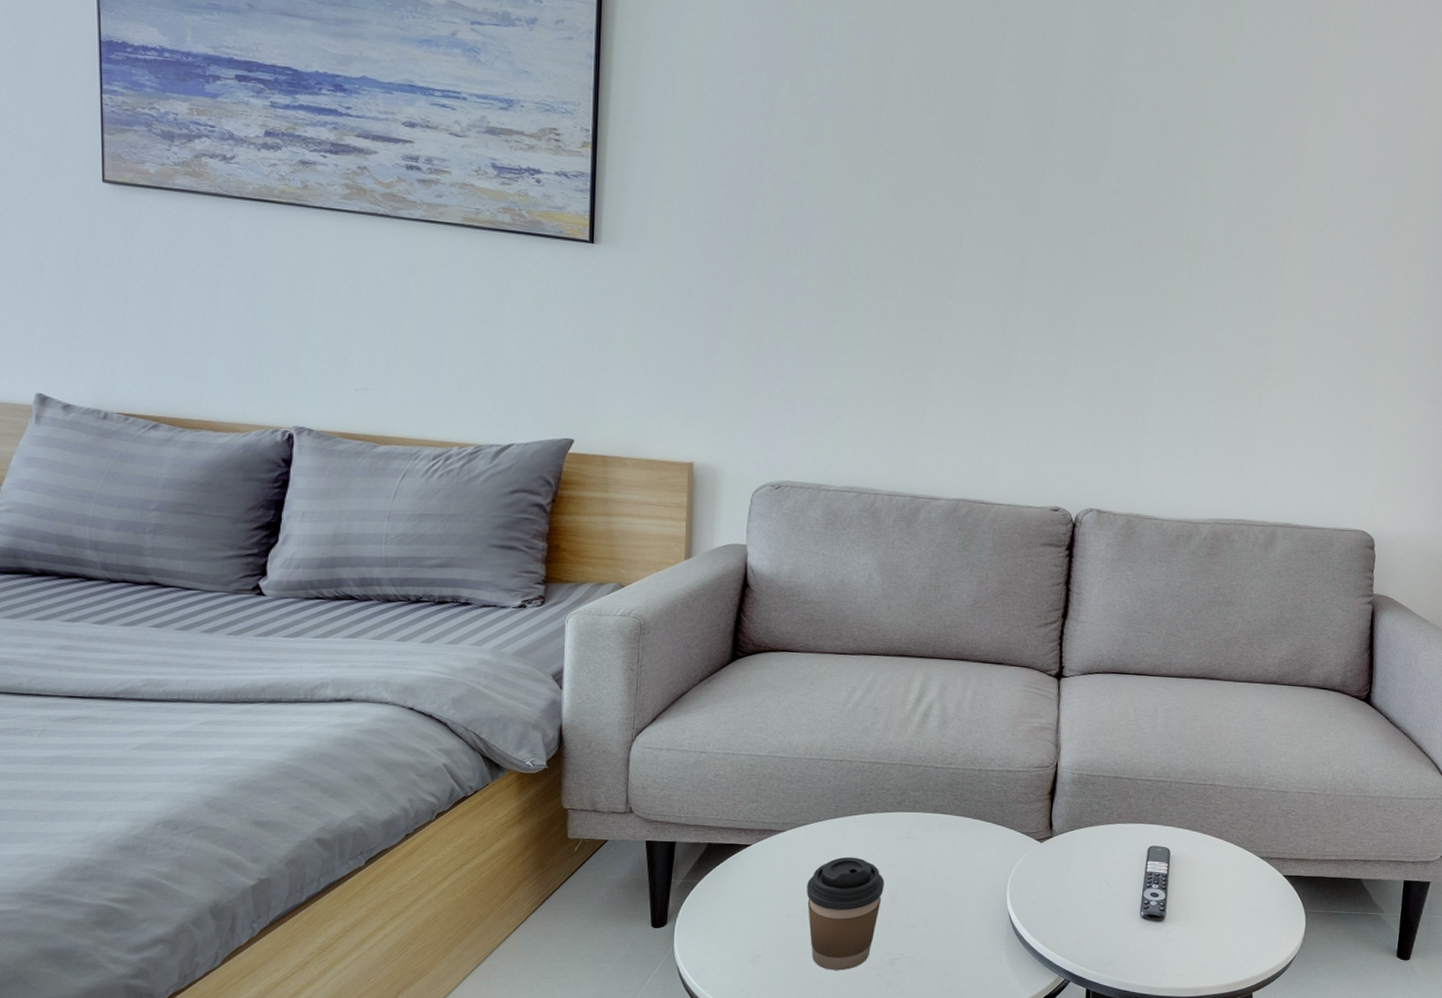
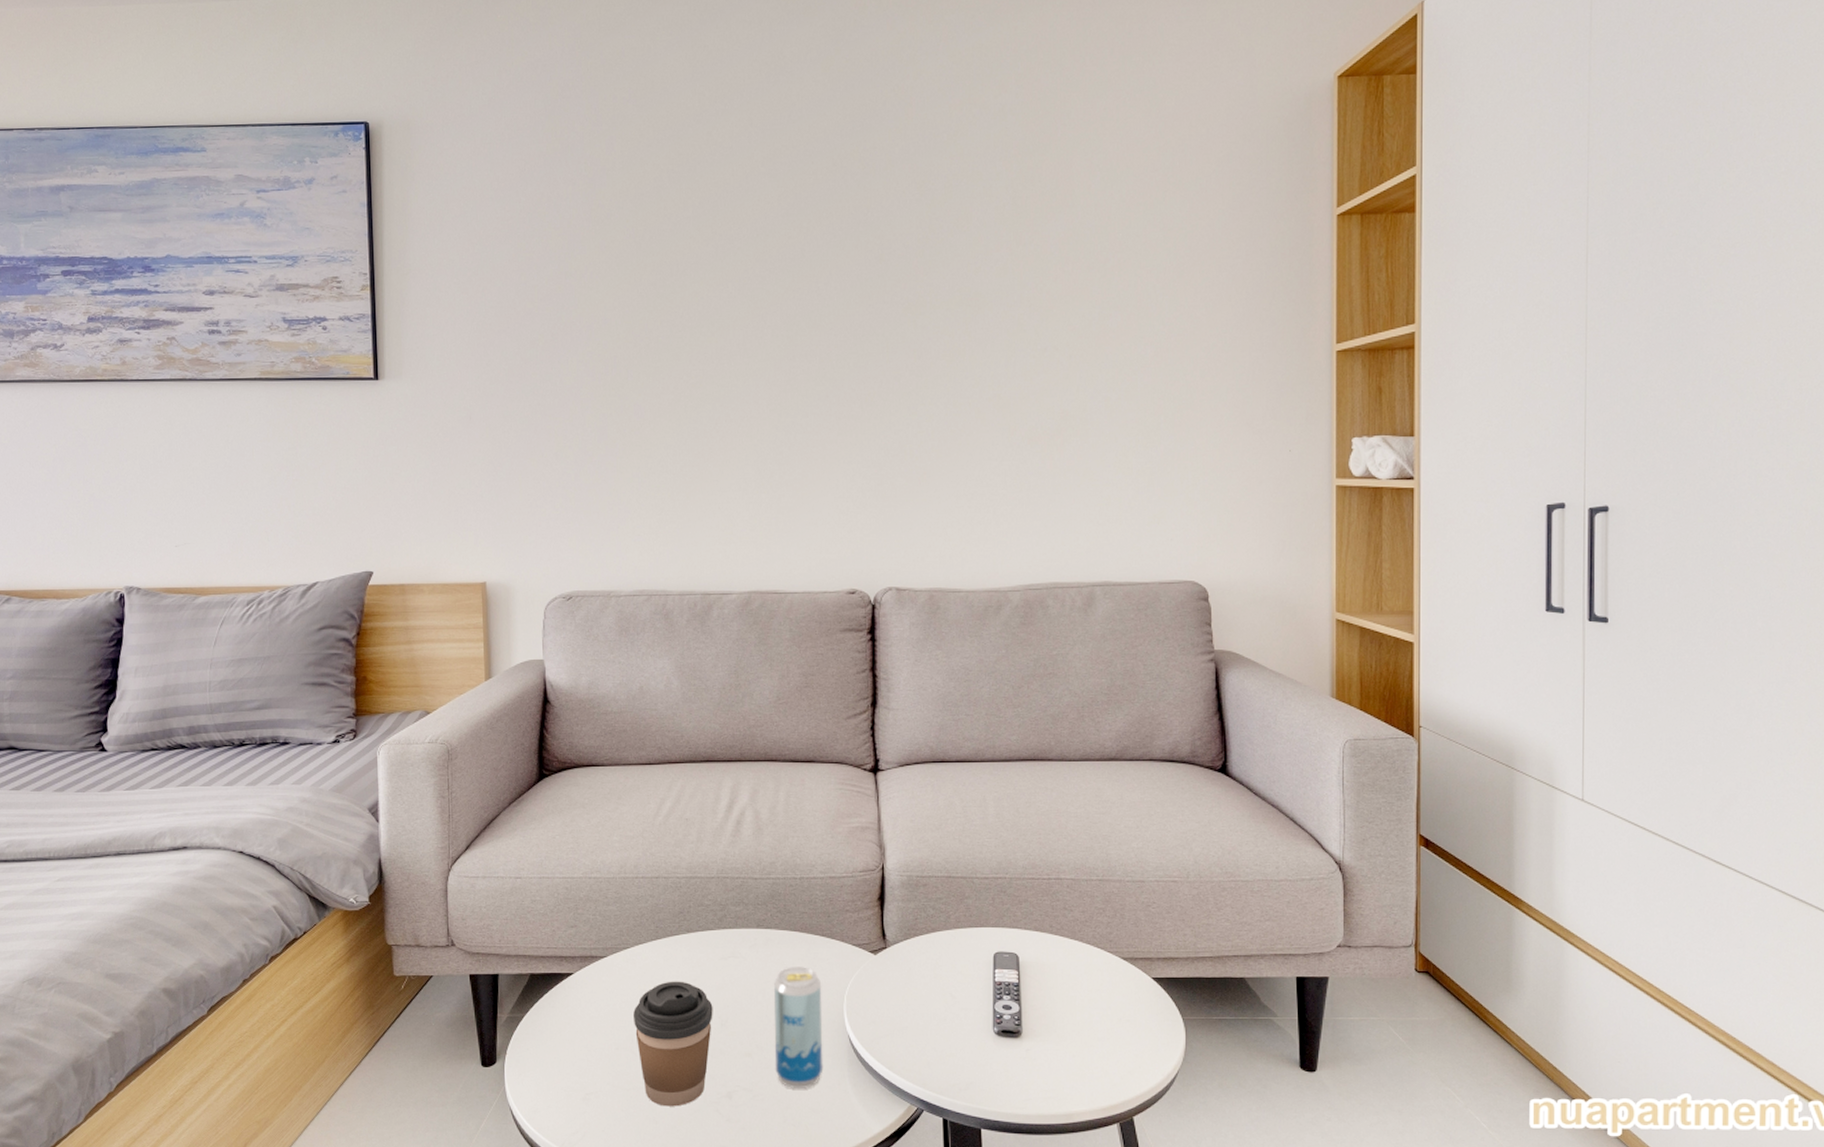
beverage can: none [937,849,989,959] -> present [773,965,823,1089]

